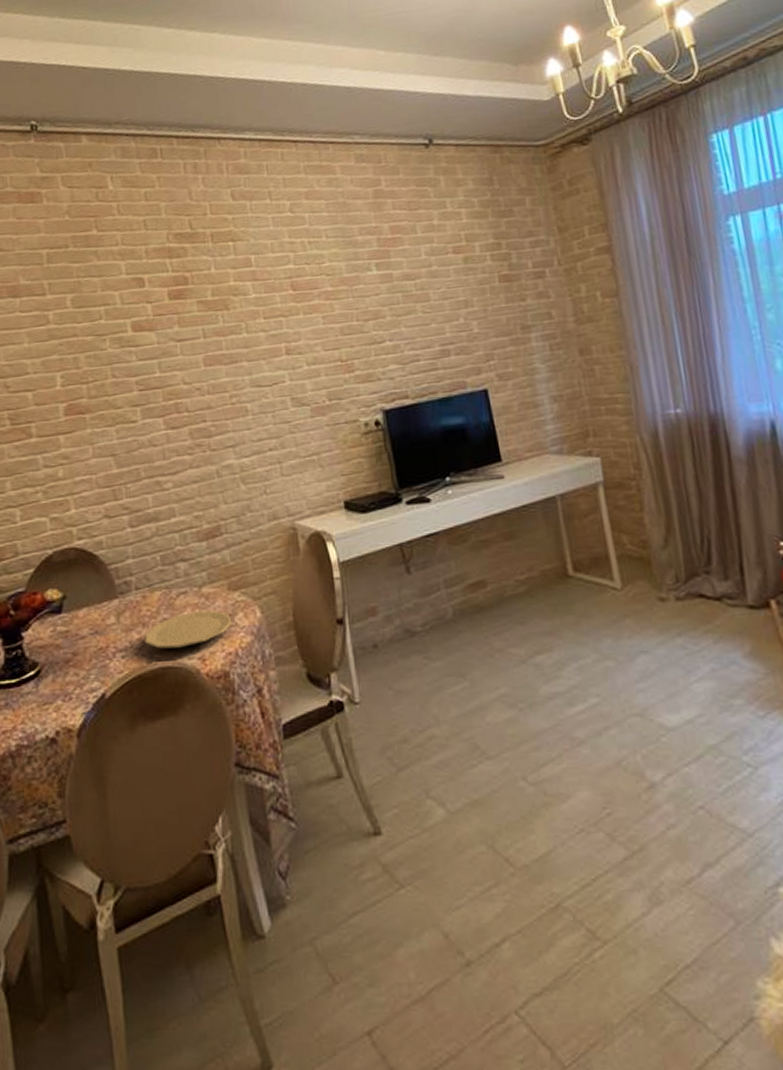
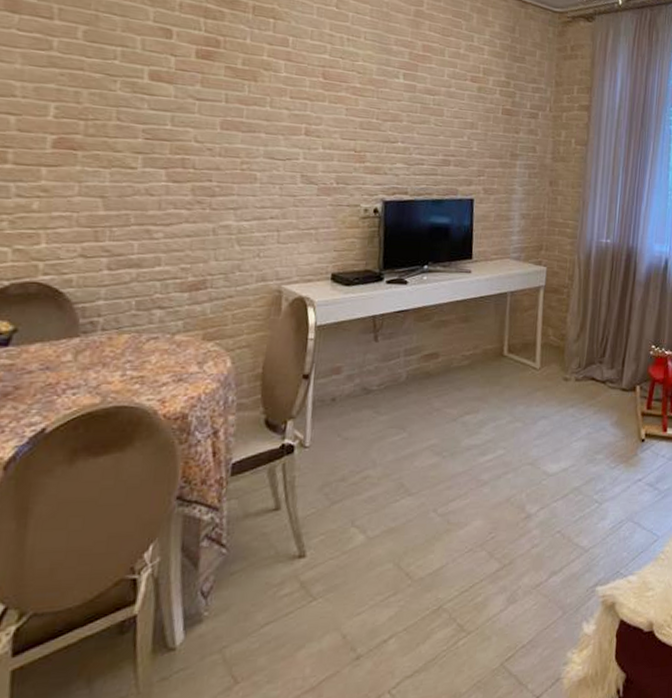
plate: present [145,610,232,649] -> none [102,357,200,389]

